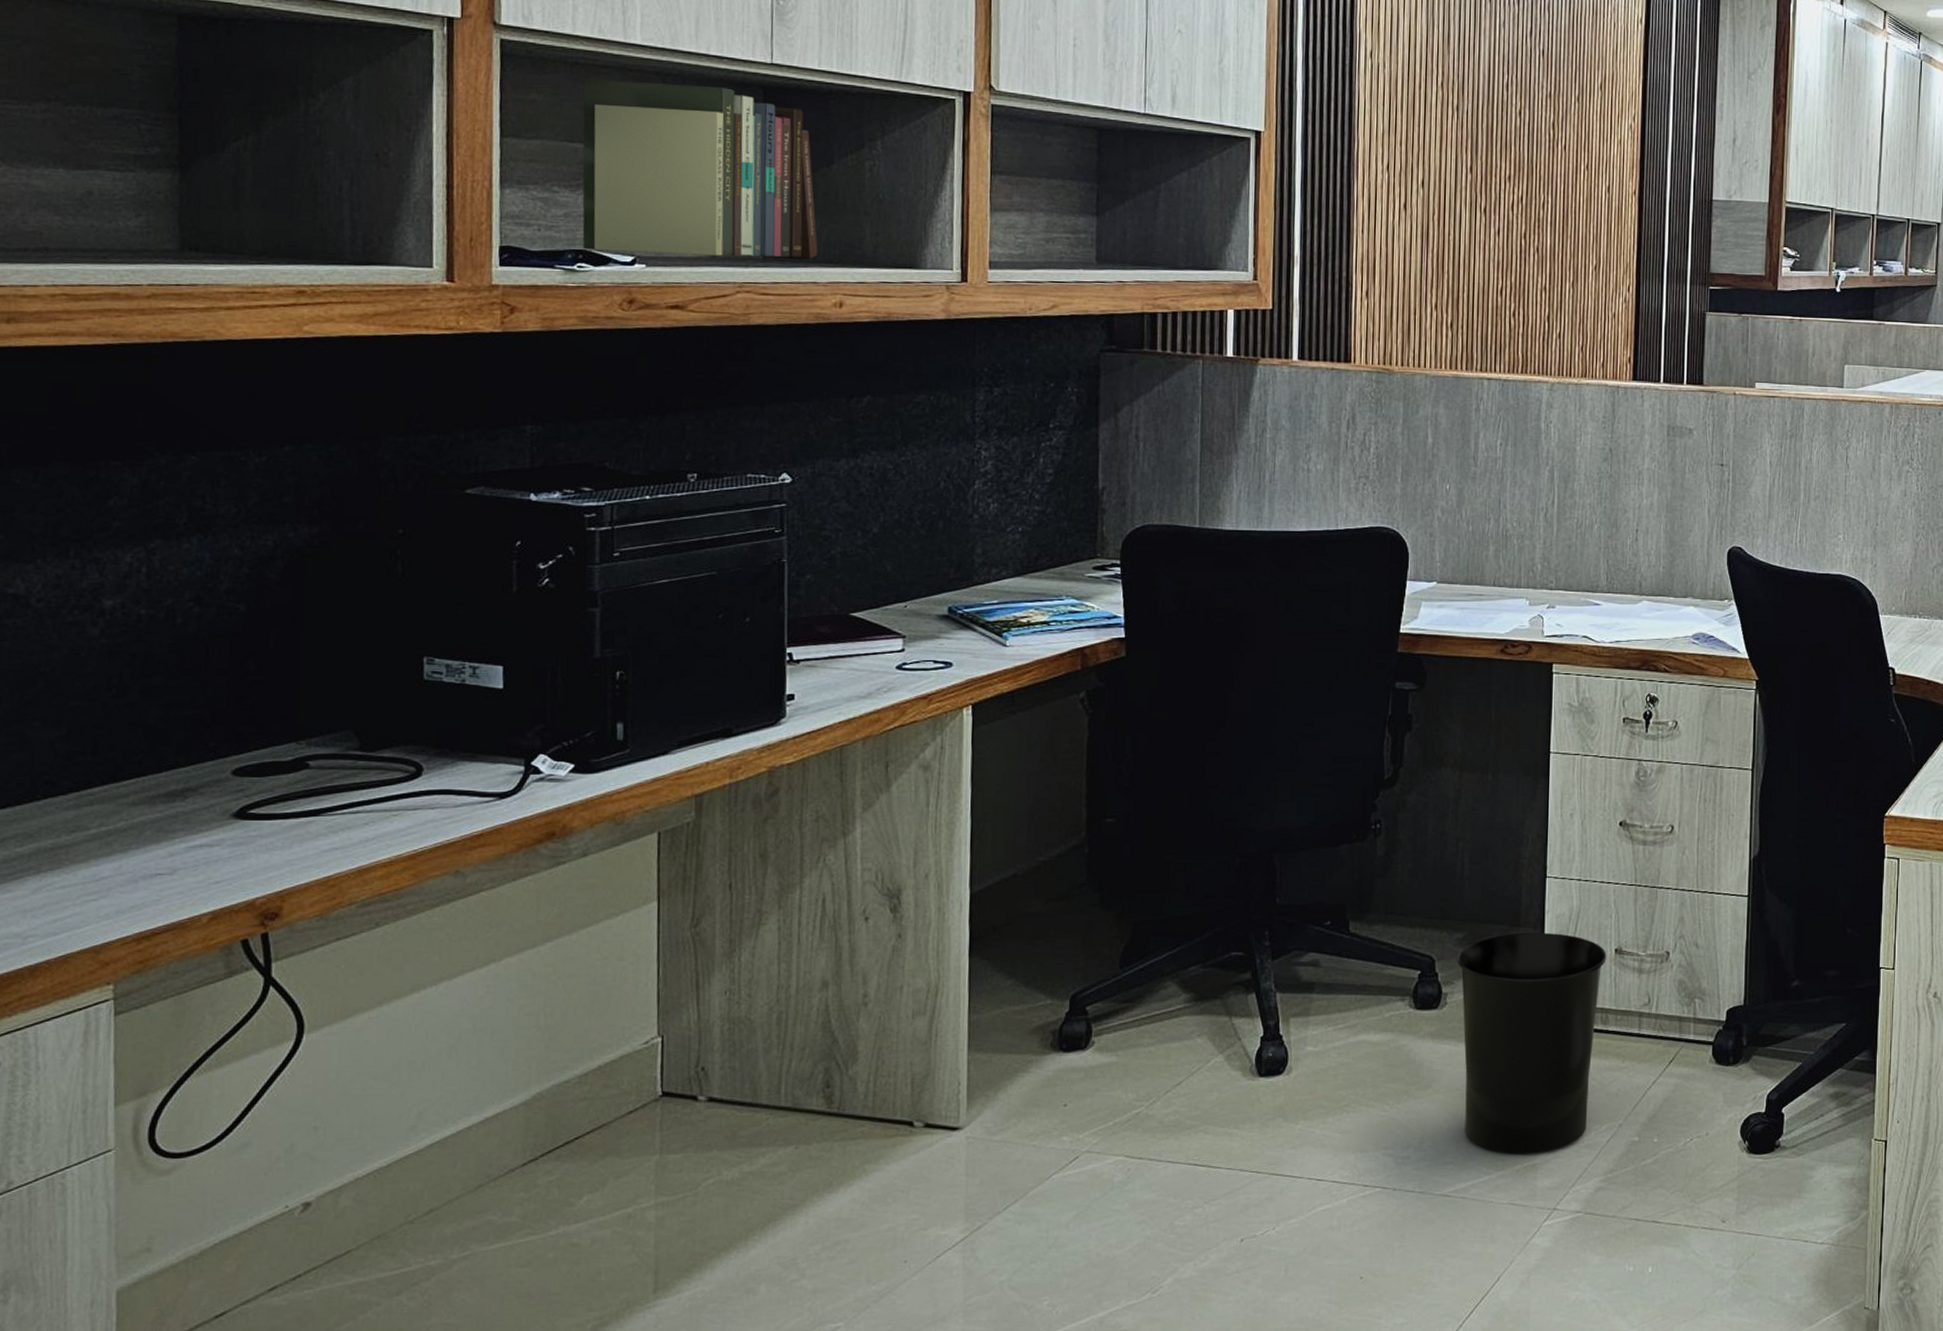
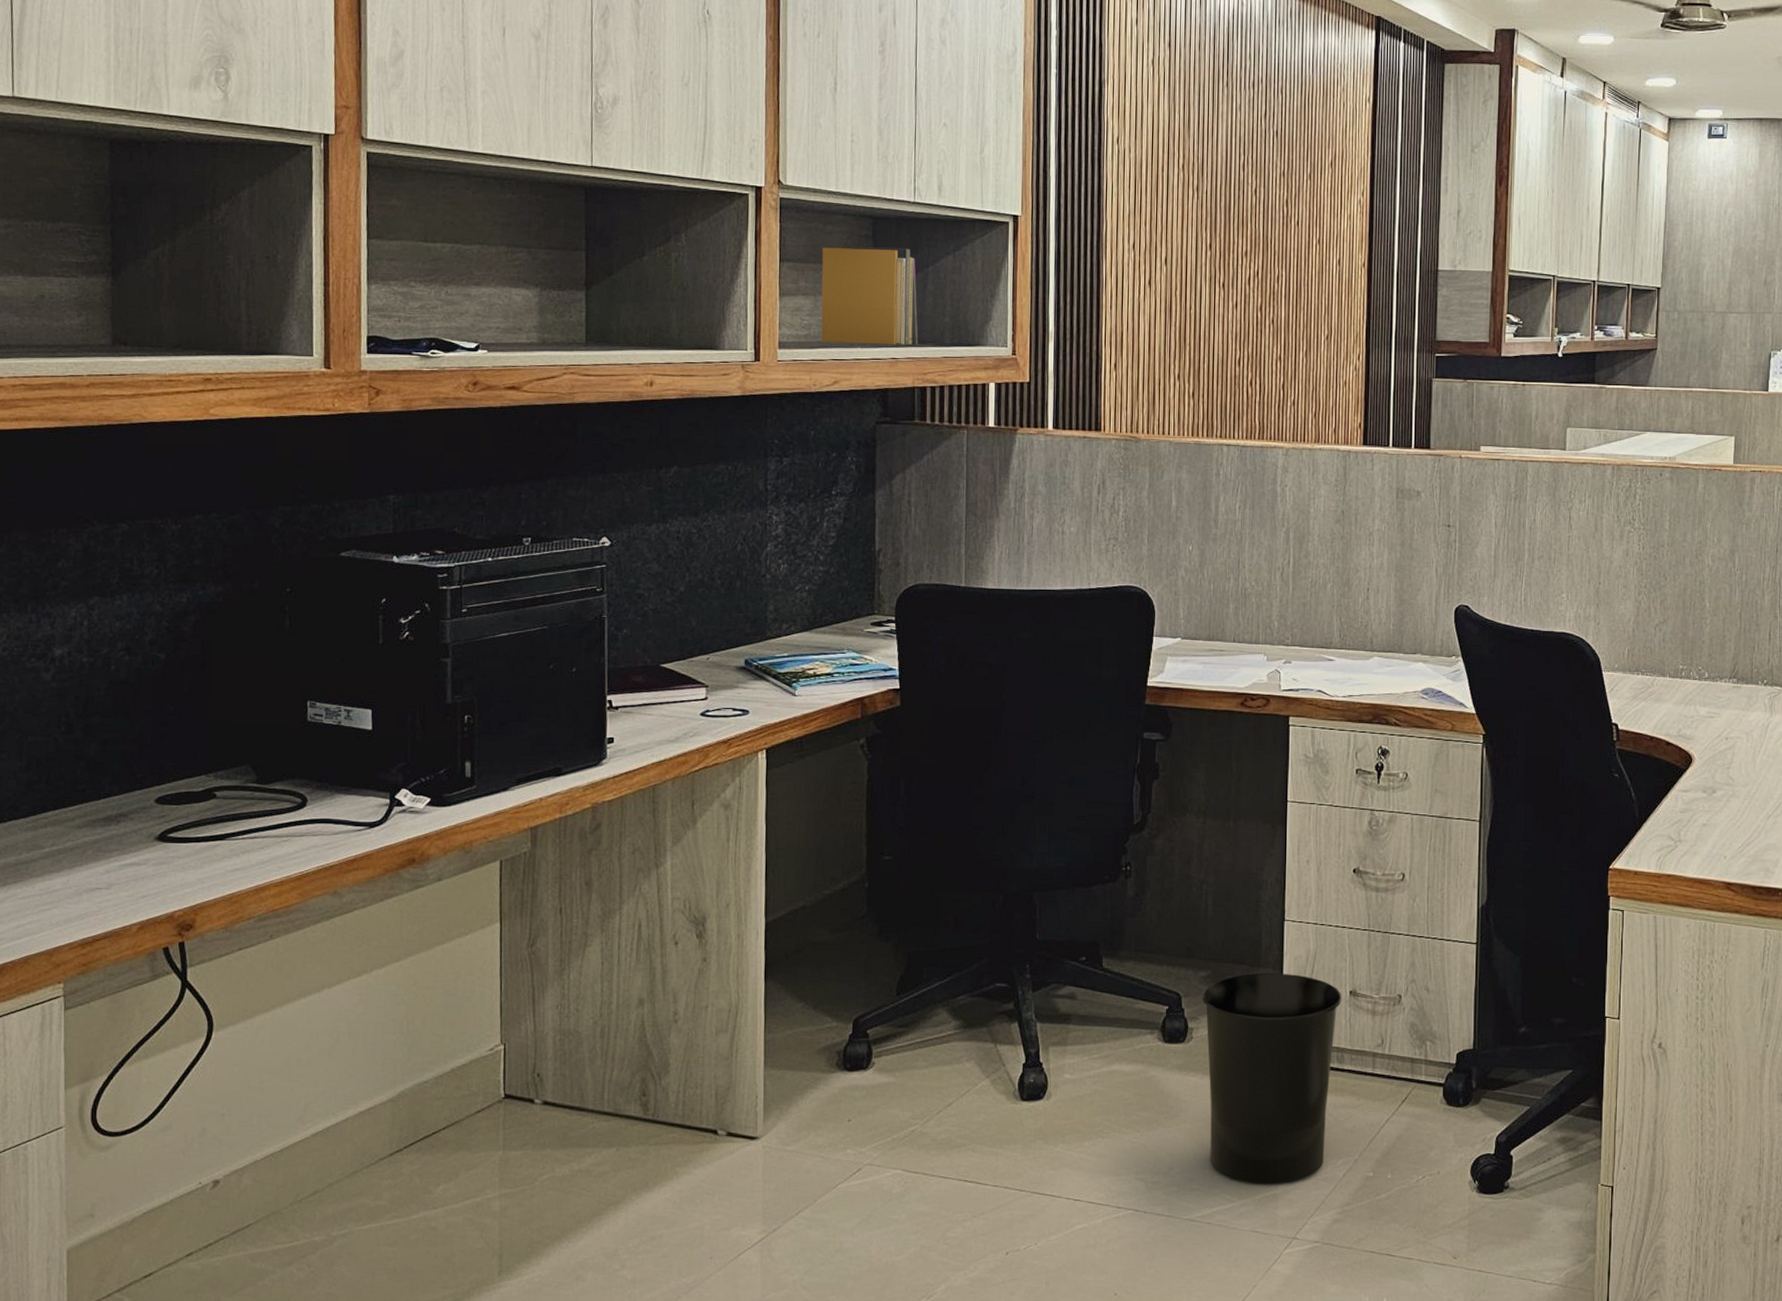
books: present [582,78,818,259] -> none [434,185,632,343]
books: none [1038,159,1149,268] -> present [821,247,918,346]

